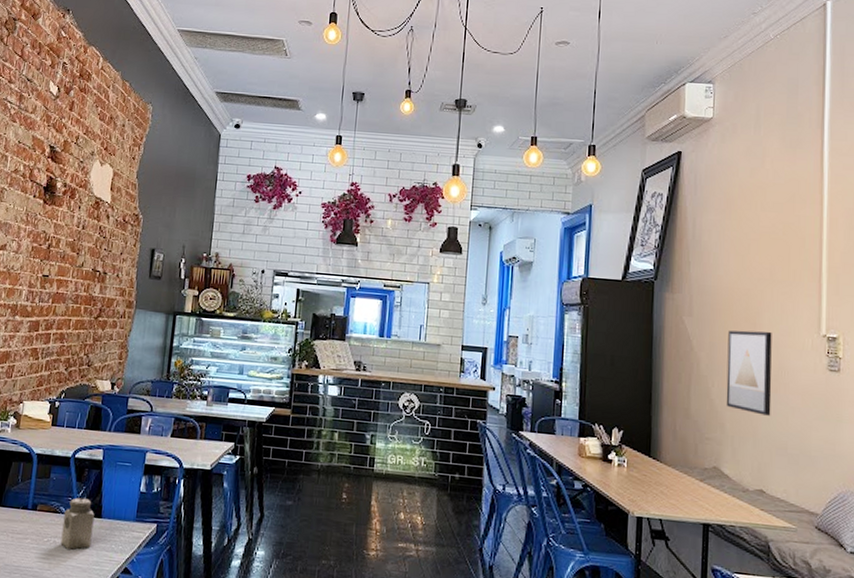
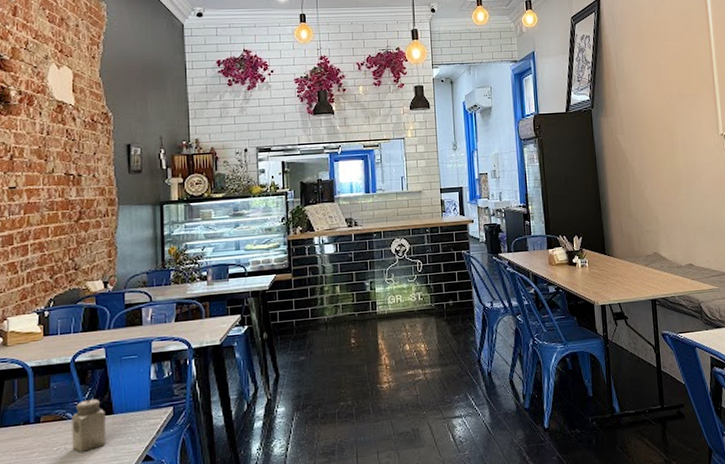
wall art: present [726,330,772,416] -> none [652,137,691,205]

